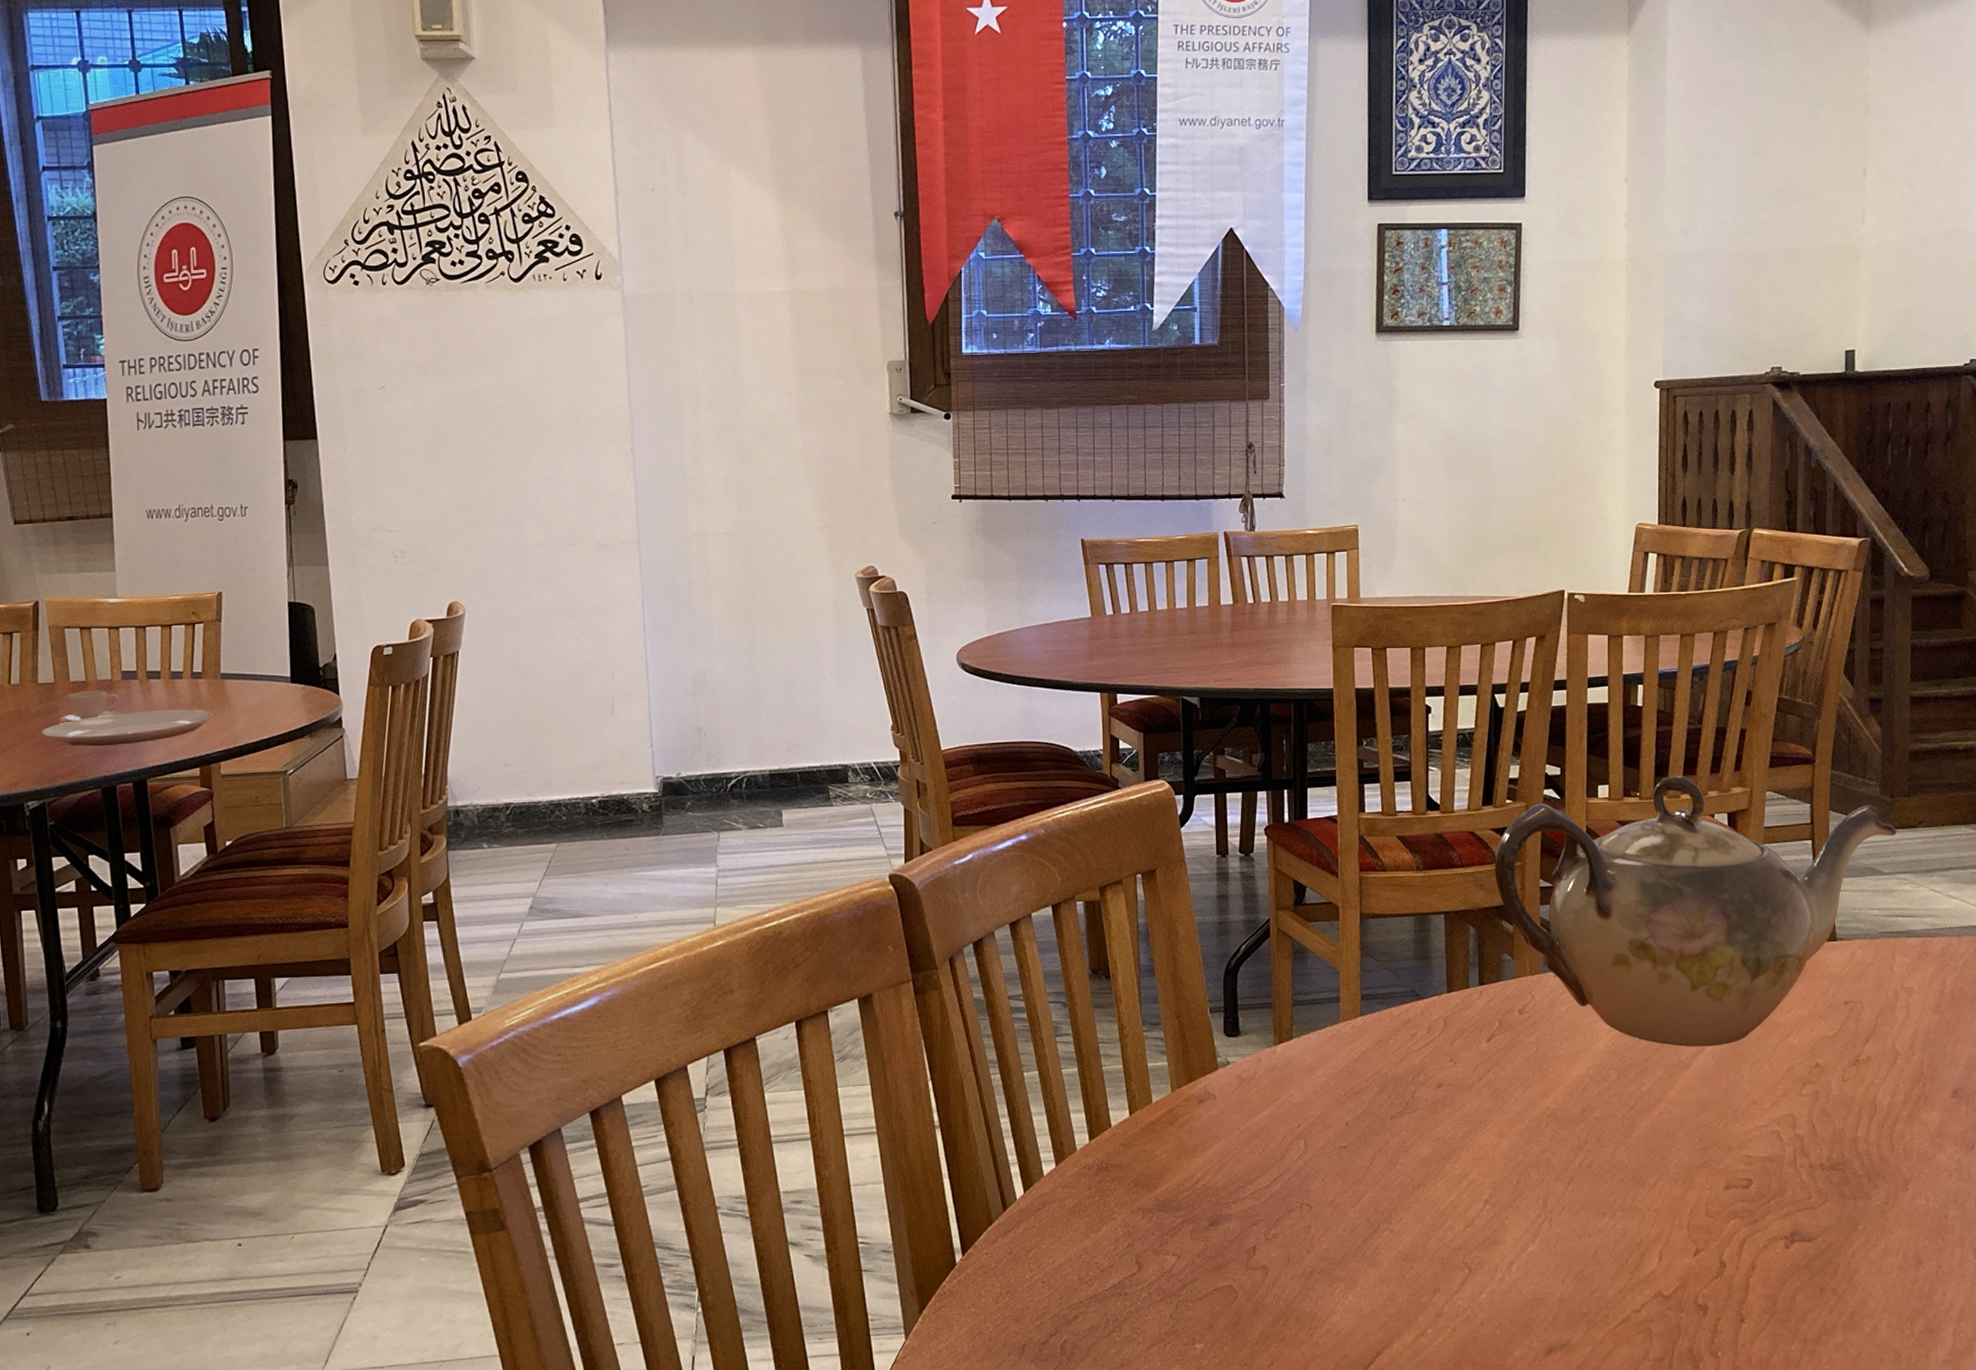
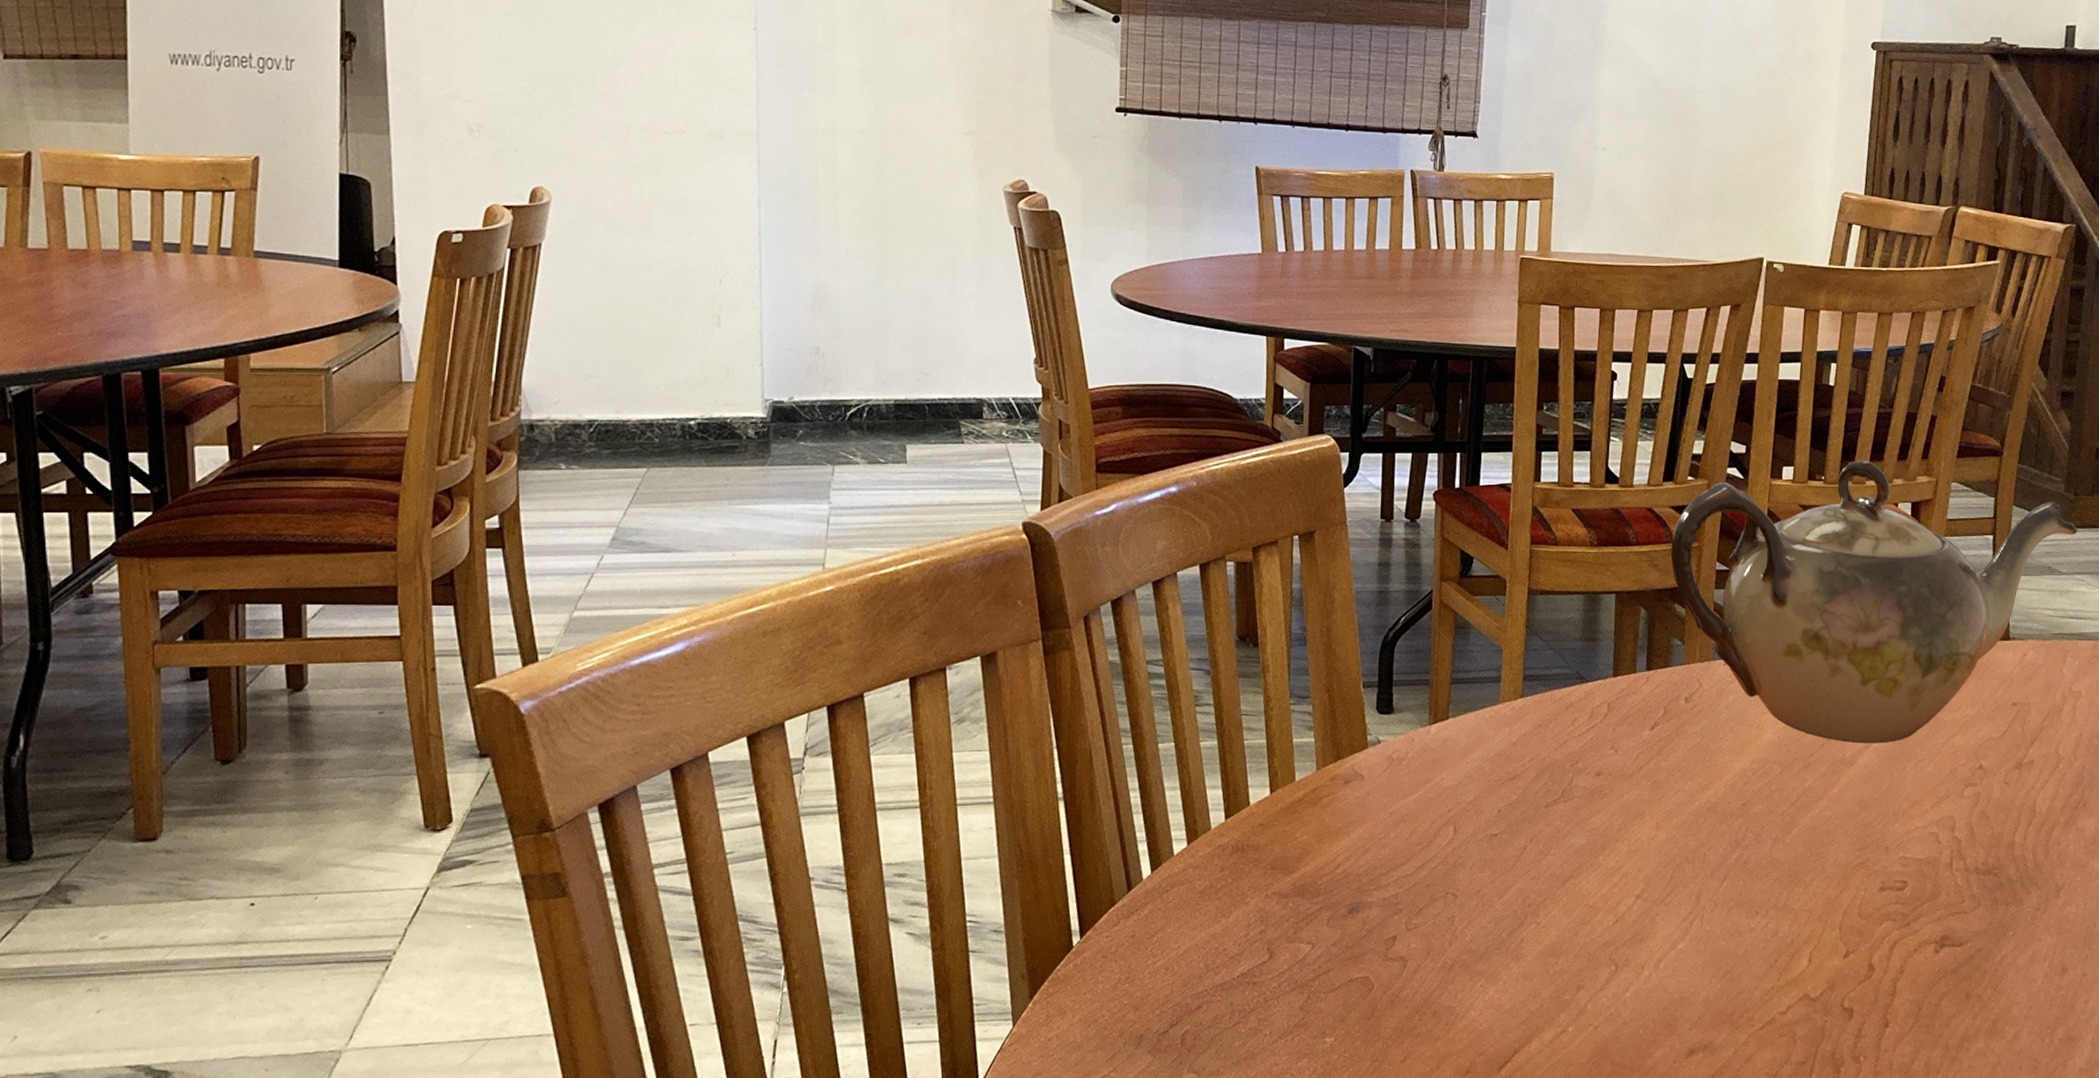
plate: present [41,709,212,747] -> none [29,288,242,327]
teacup: present [59,691,120,722] -> none [53,261,129,296]

